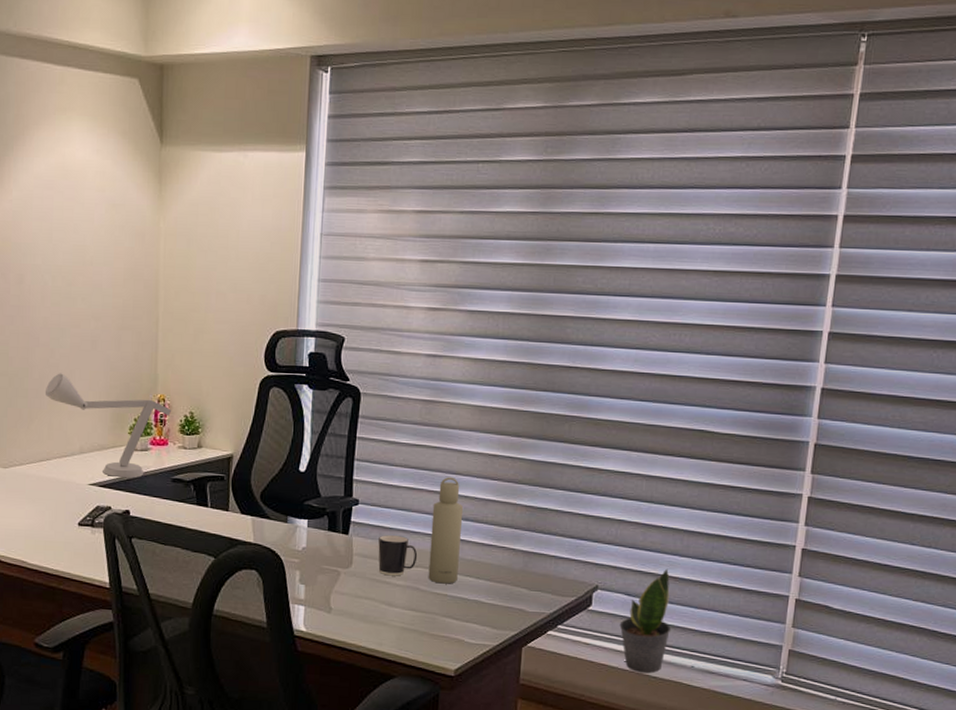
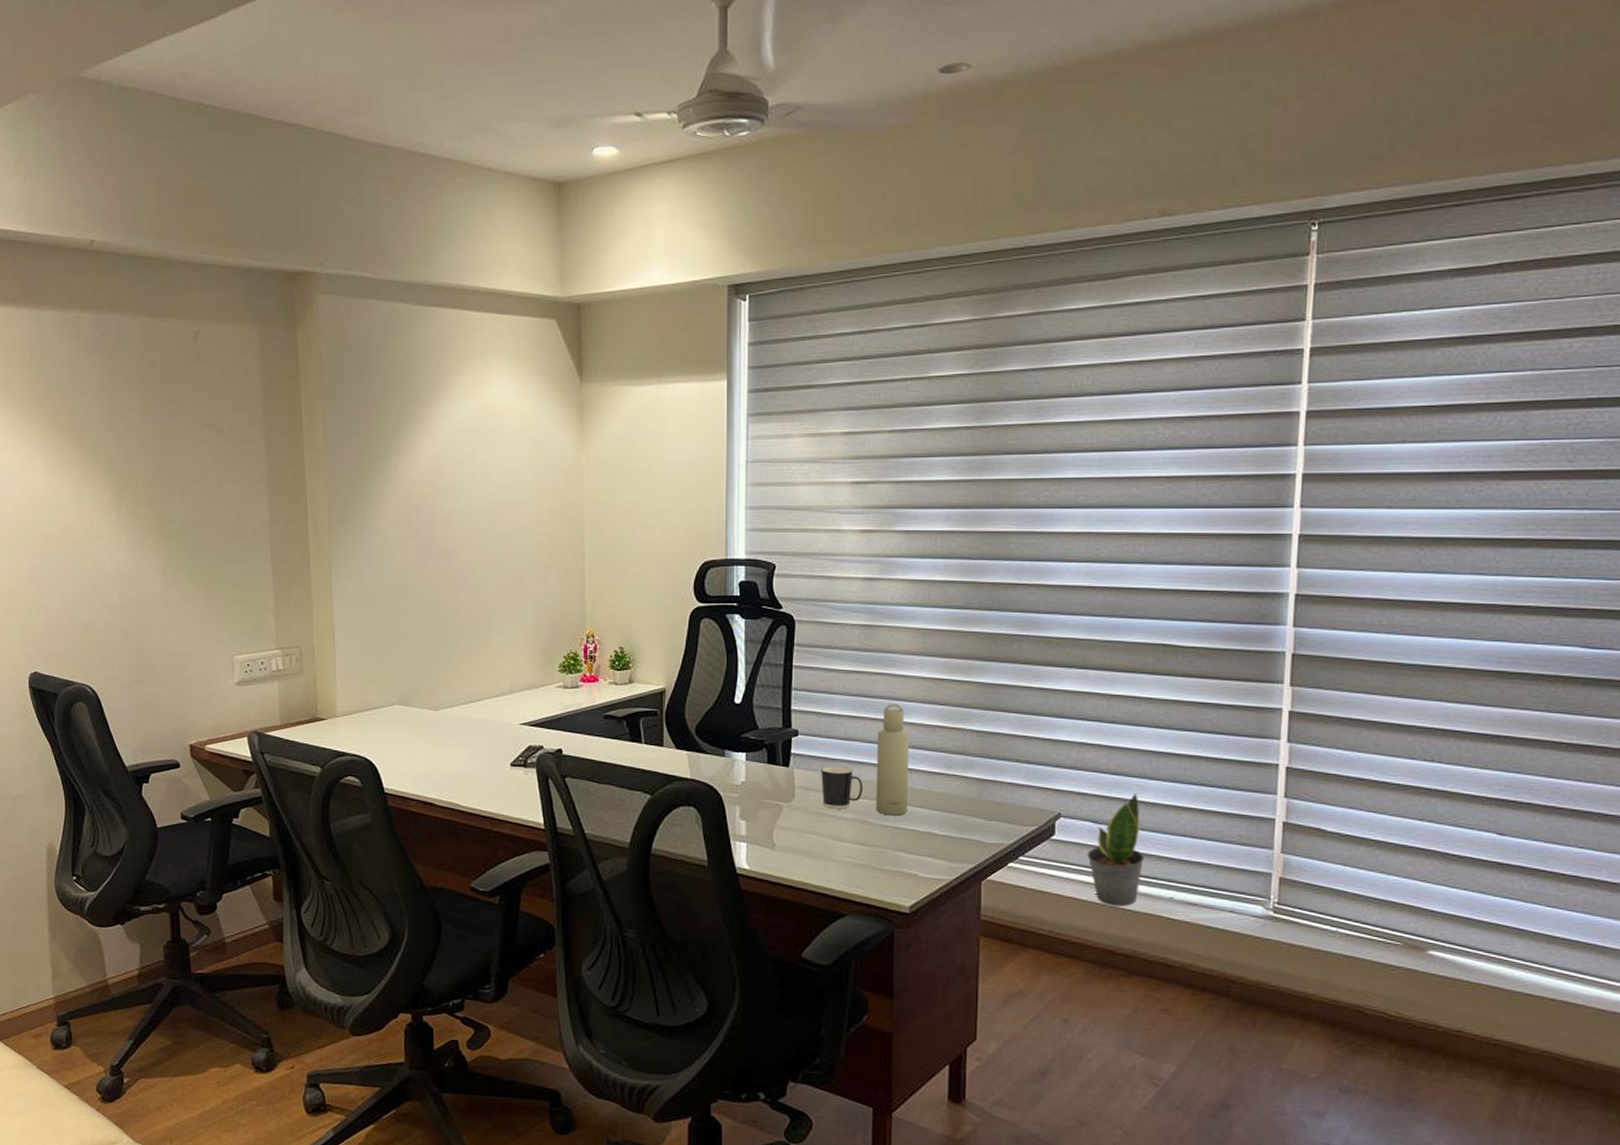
desk lamp: present [44,373,172,479] -> none [473,613,602,717]

